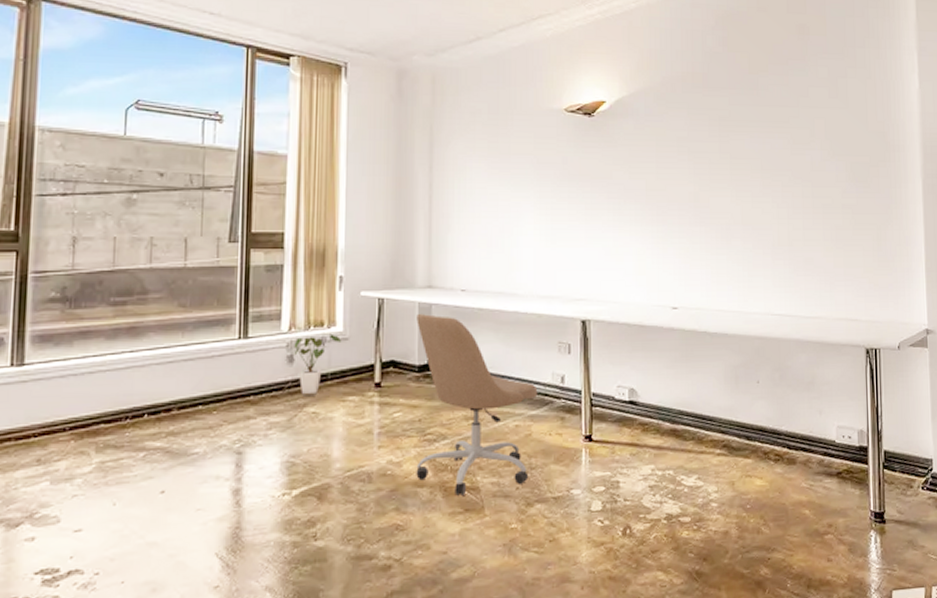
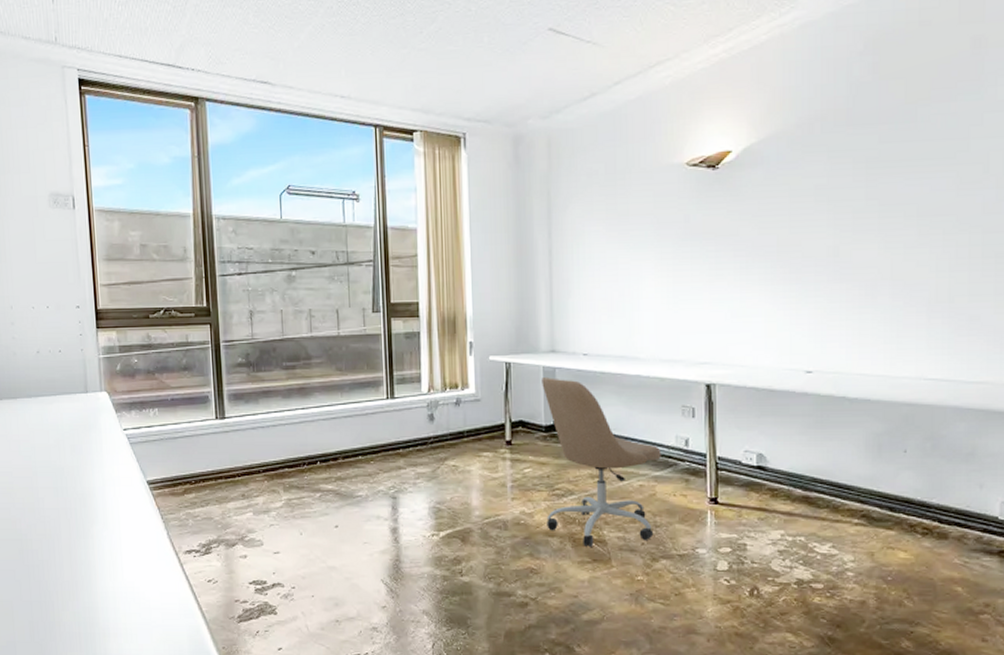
house plant: present [293,333,341,397] -> none [433,395,474,451]

